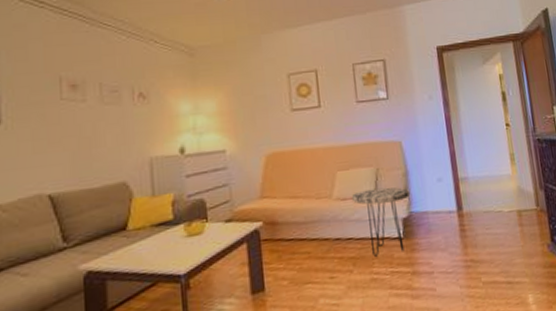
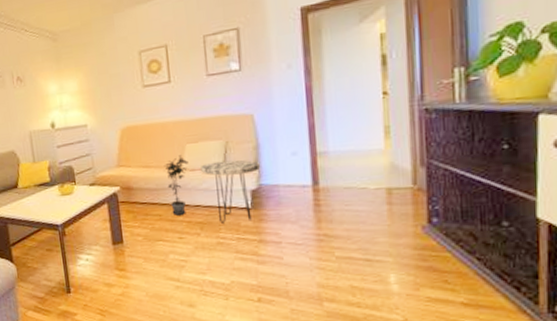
potted plant: none [313,183,340,252] -> present [164,155,189,215]

